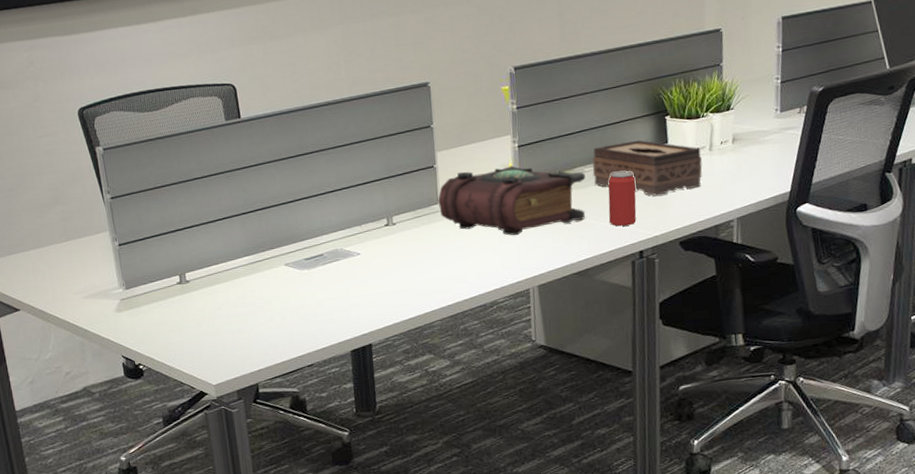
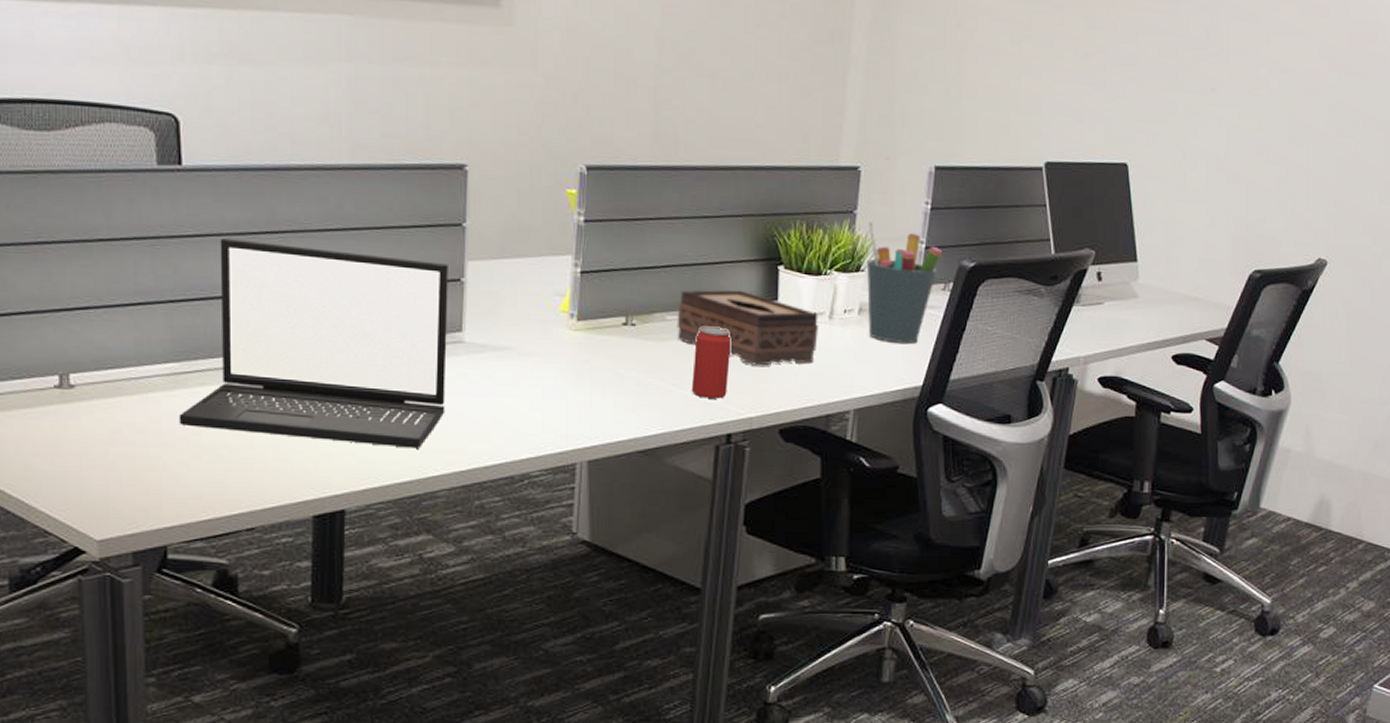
laptop: none [256,156,433,299] -> present [178,238,448,448]
book: present [438,166,586,236] -> none [462,293,666,391]
pen holder: none [732,68,795,161] -> present [867,219,942,343]

